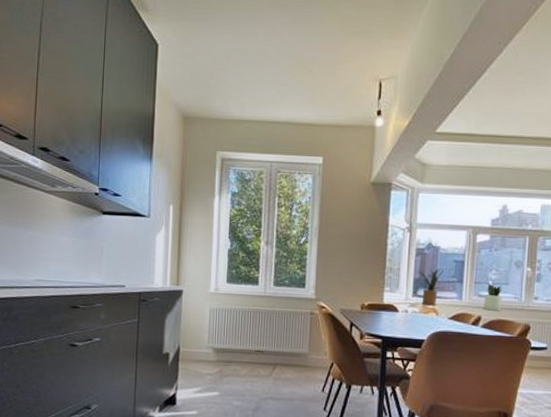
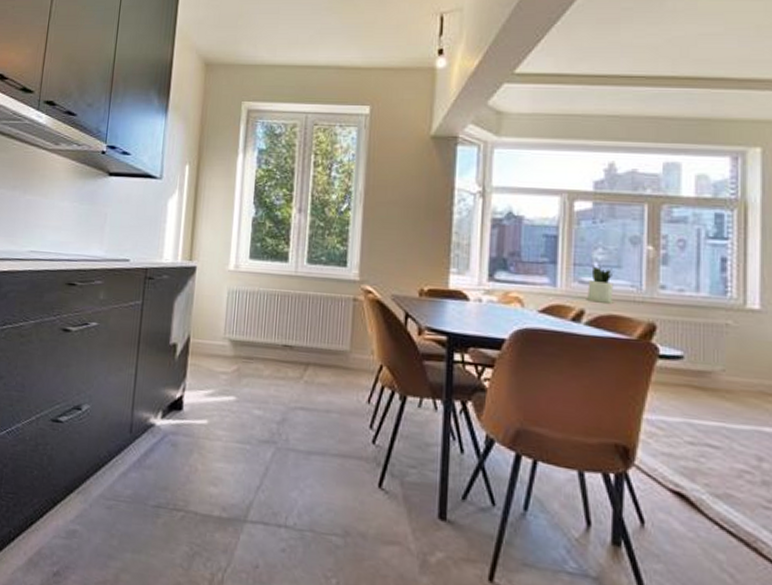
house plant: present [418,269,445,307] -> none [494,245,531,295]

